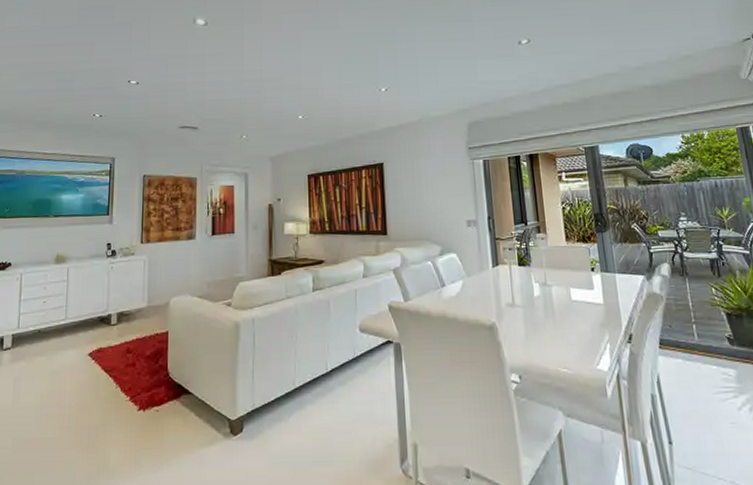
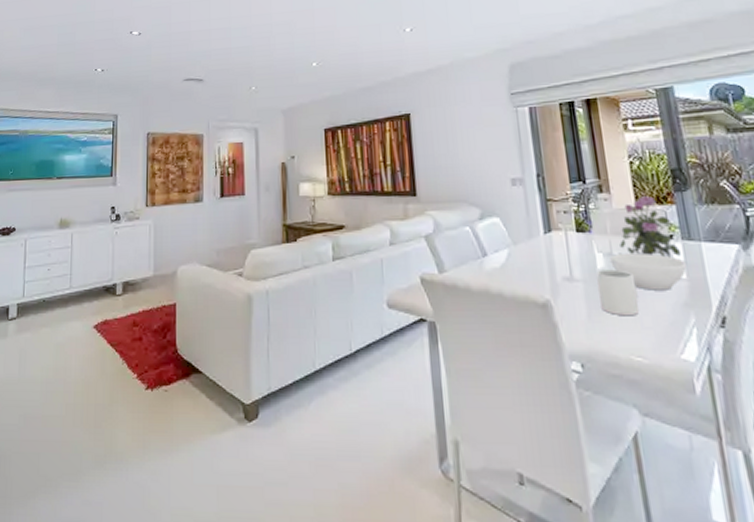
mug: none [533,296,567,336] -> present [596,269,640,317]
bowl: none [544,282,604,314] -> present [610,252,687,291]
flower bouquet: none [551,236,600,287] -> present [618,196,681,258]

